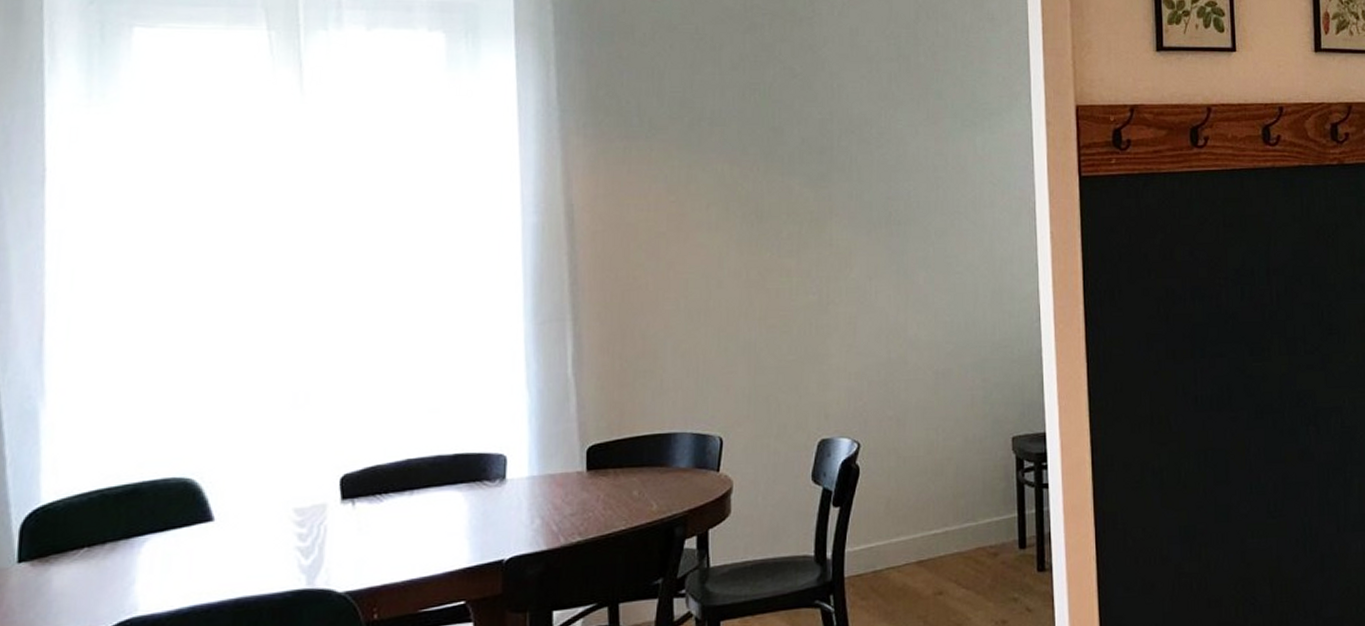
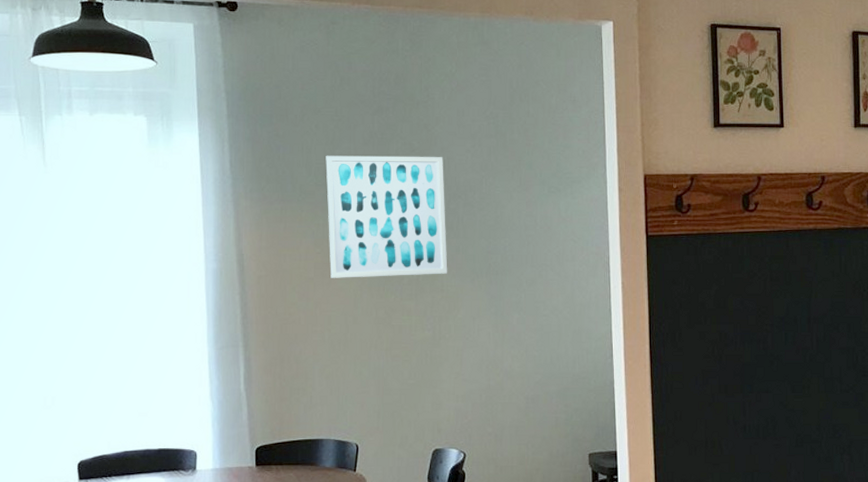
wall art: none [683,82,838,232] -> present [325,155,448,278]

